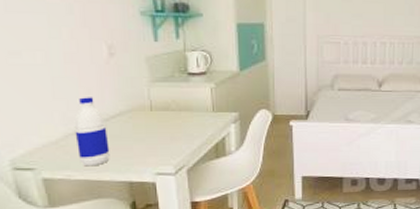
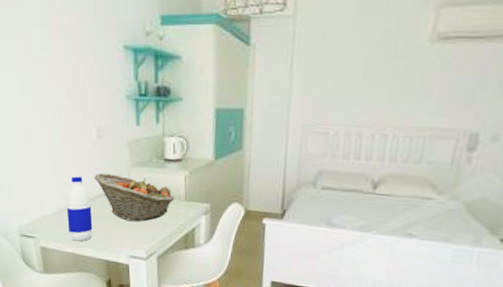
fruit basket: none [107,91,202,138] -> present [93,173,175,222]

